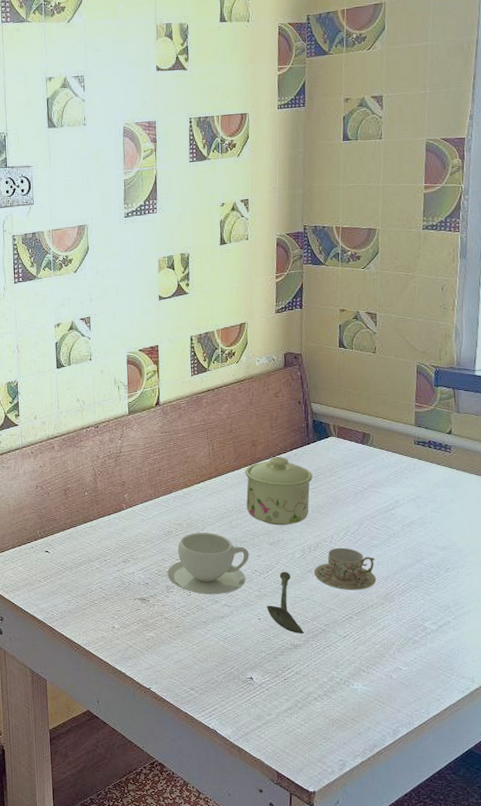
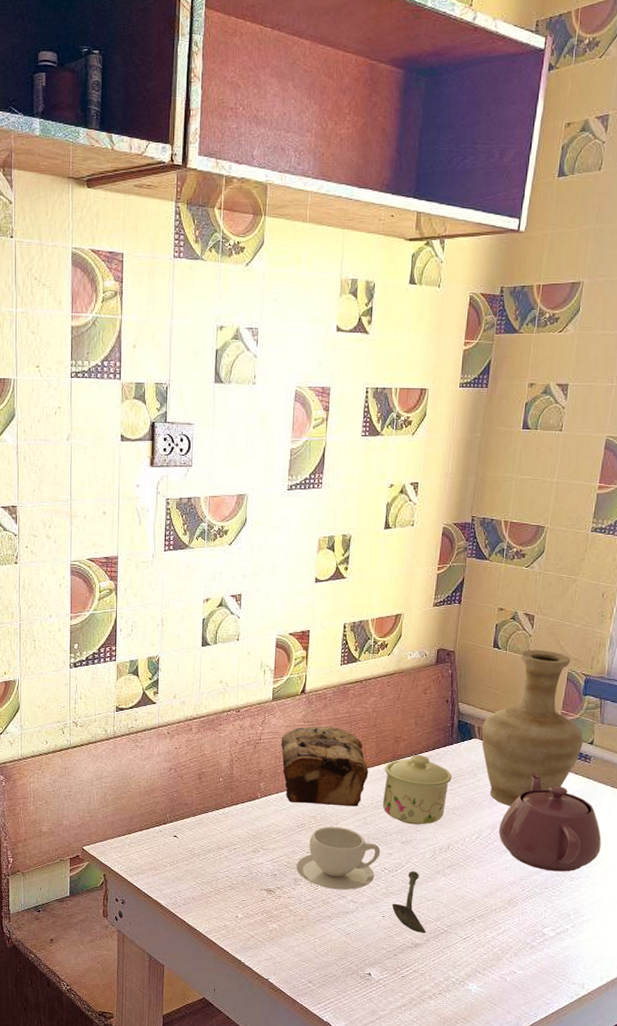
bread loaf: none [140,435,230,512] -> present [280,726,369,807]
teacup: present [314,547,376,591] -> none [442,850,504,894]
vase: none [337,346,441,501] -> present [481,649,584,806]
teapot: none [366,466,473,564] -> present [499,773,602,872]

